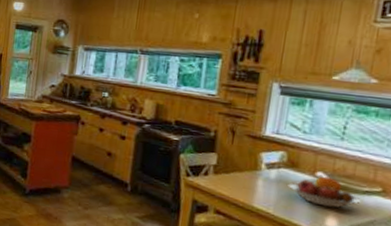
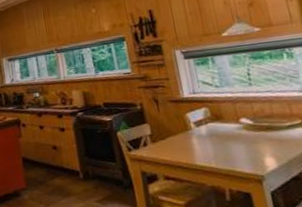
fruit bowl: present [288,174,361,208] -> none [220,120,288,149]

